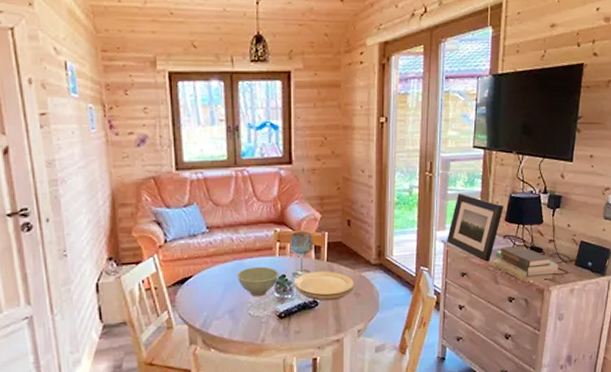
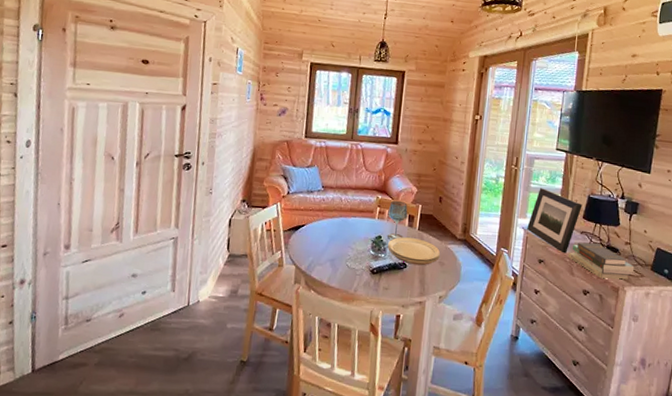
bowl: present [236,266,279,297] -> none [340,225,376,252]

